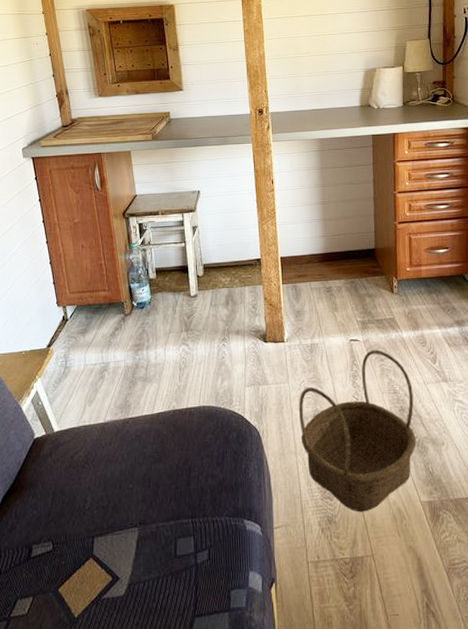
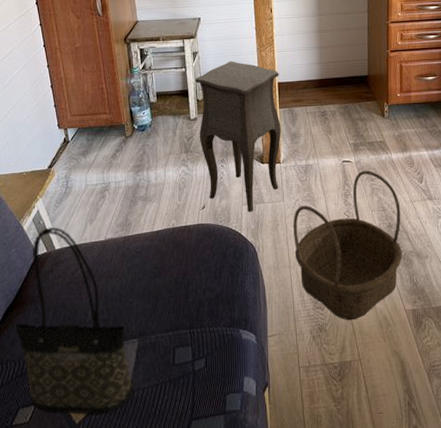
tote bag: none [13,408,134,608] -> present [15,227,133,415]
side table: none [195,235,285,394] -> present [196,61,281,212]

